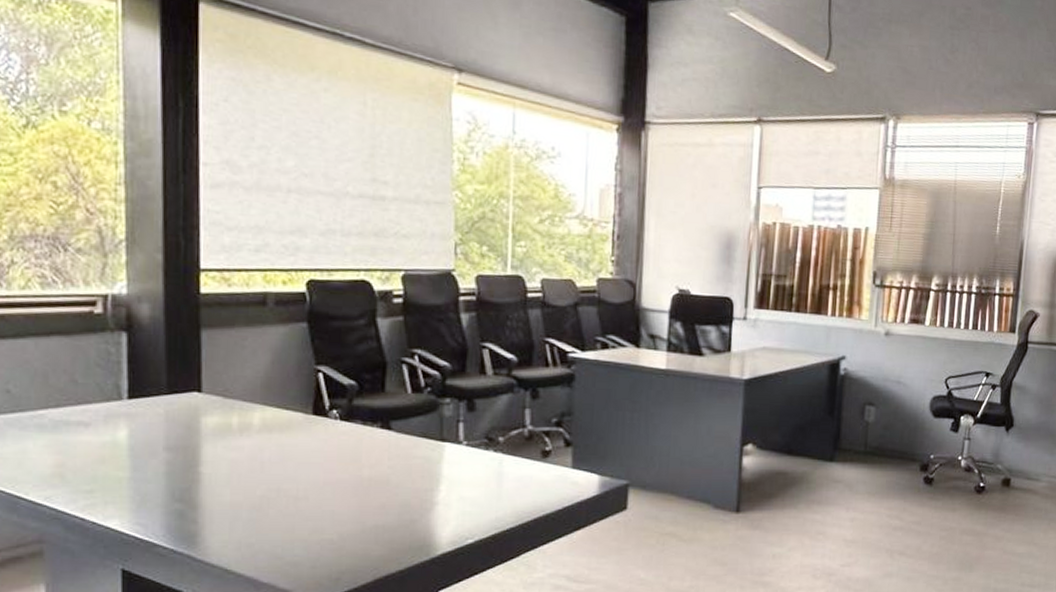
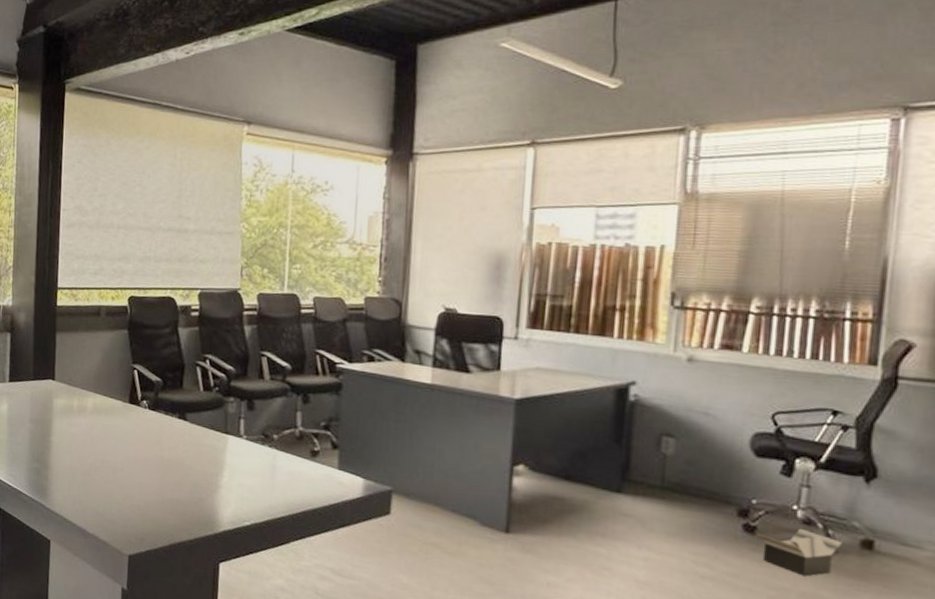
cardboard box: none [933,475,990,515] -> present [756,528,842,577]

